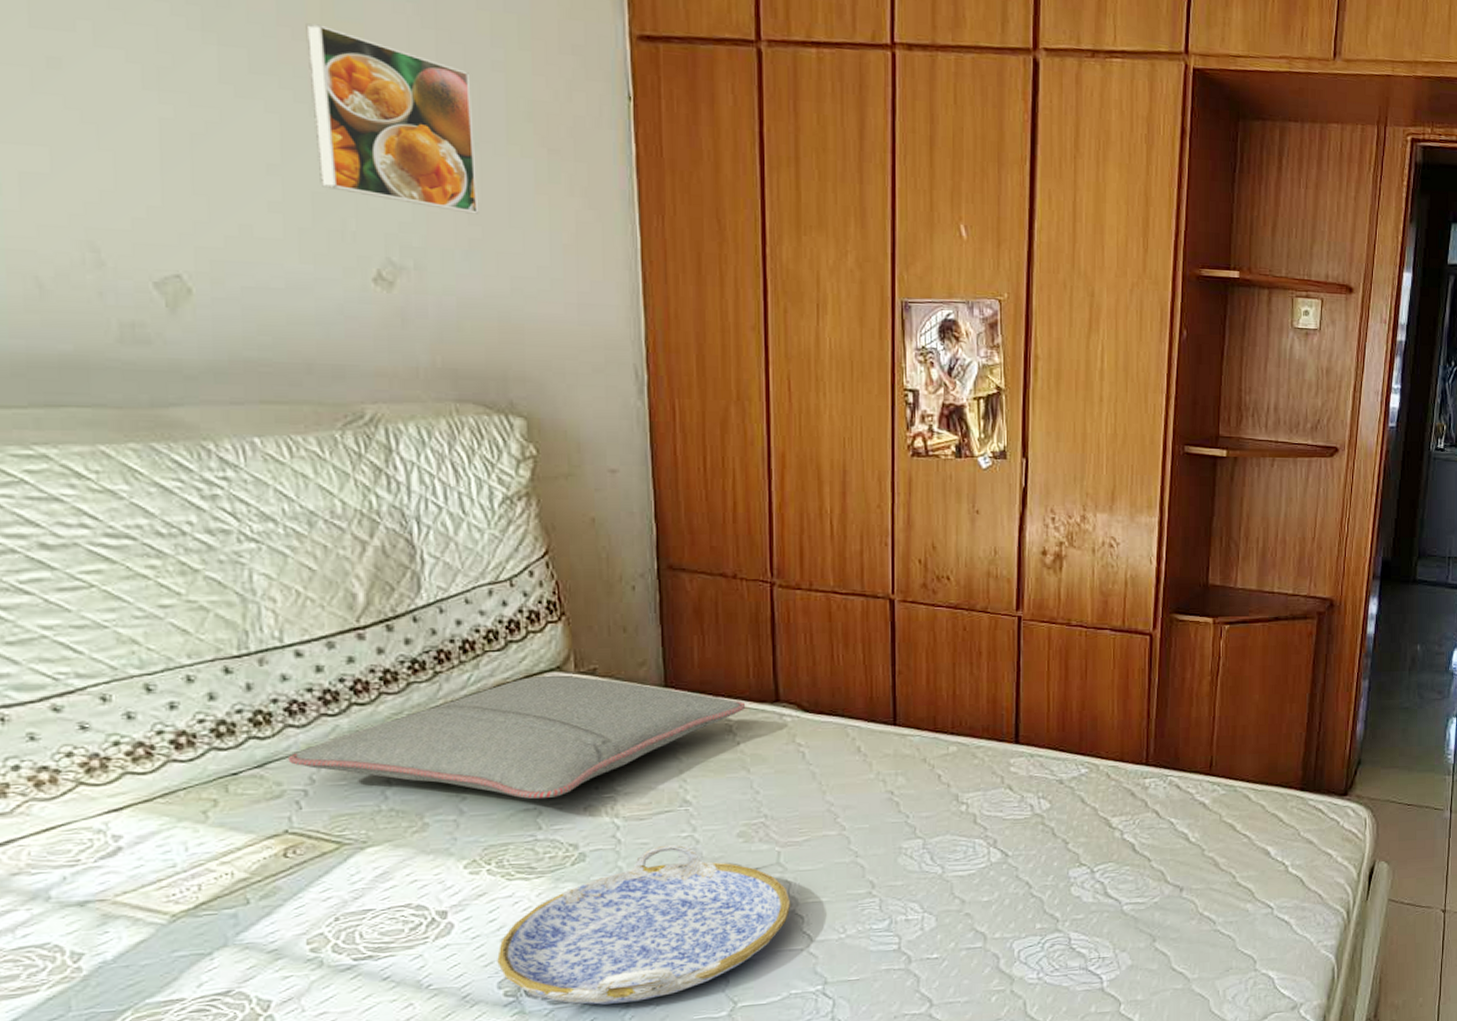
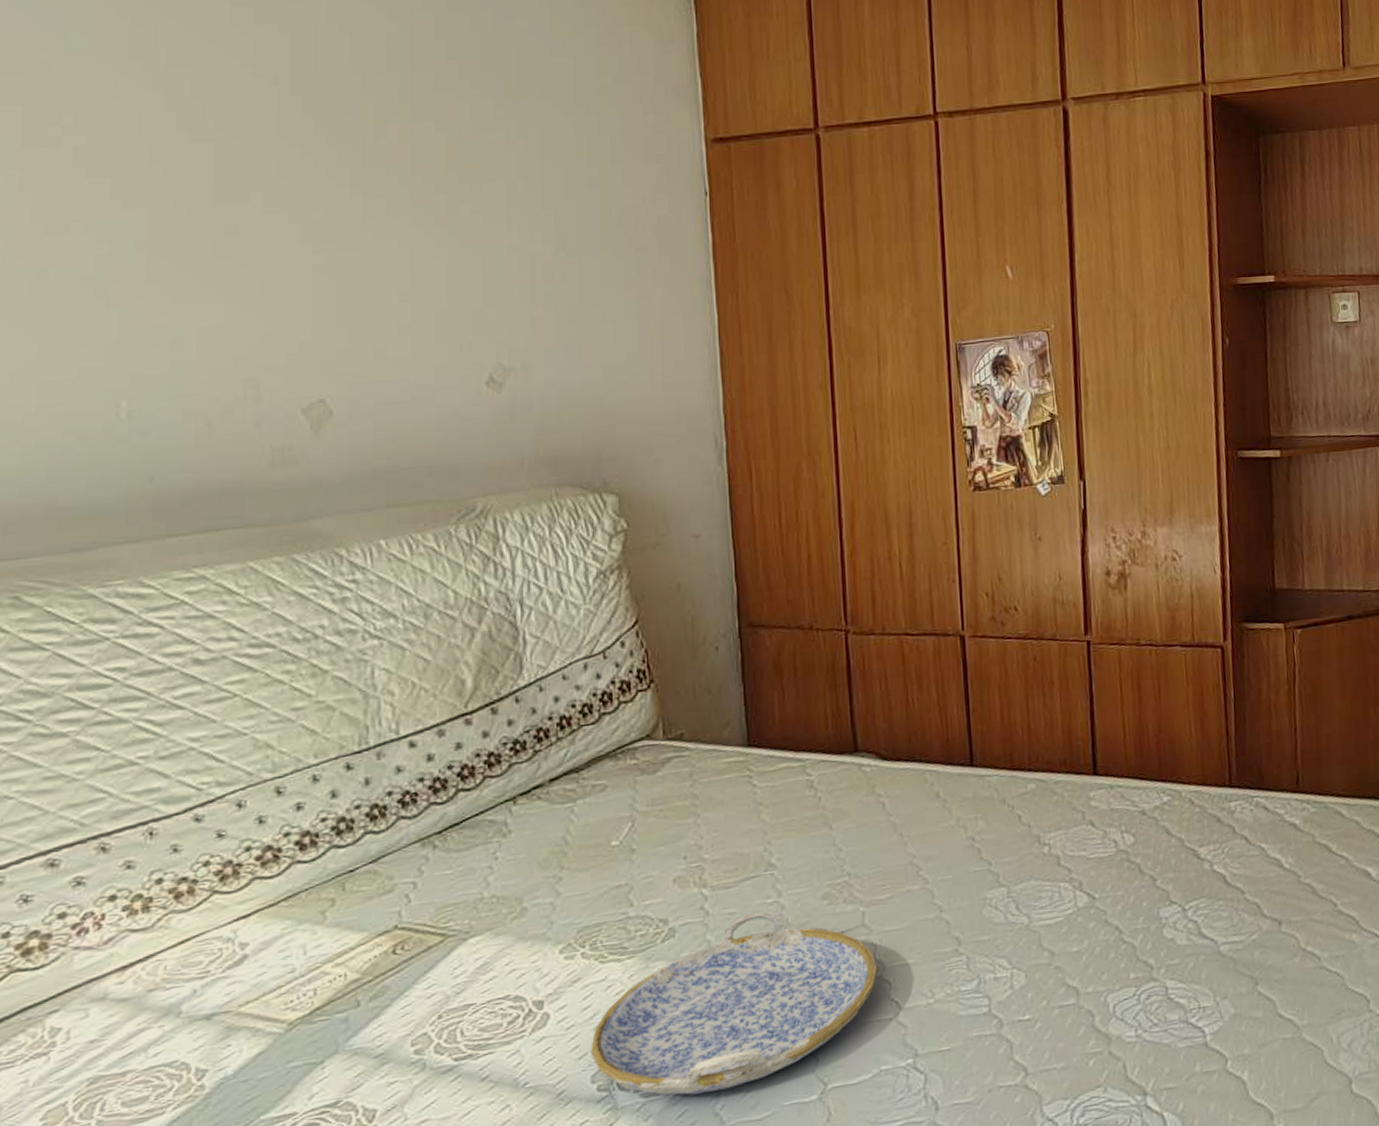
pillow: present [288,675,746,799] -> none [399,743,826,875]
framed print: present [306,23,479,214] -> none [435,168,577,314]

